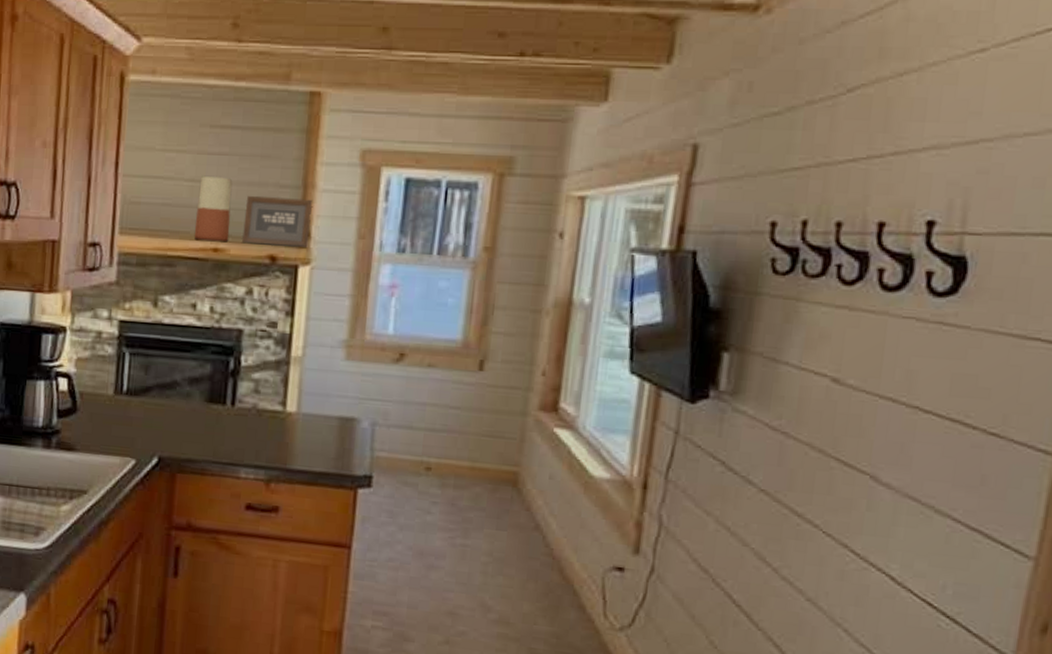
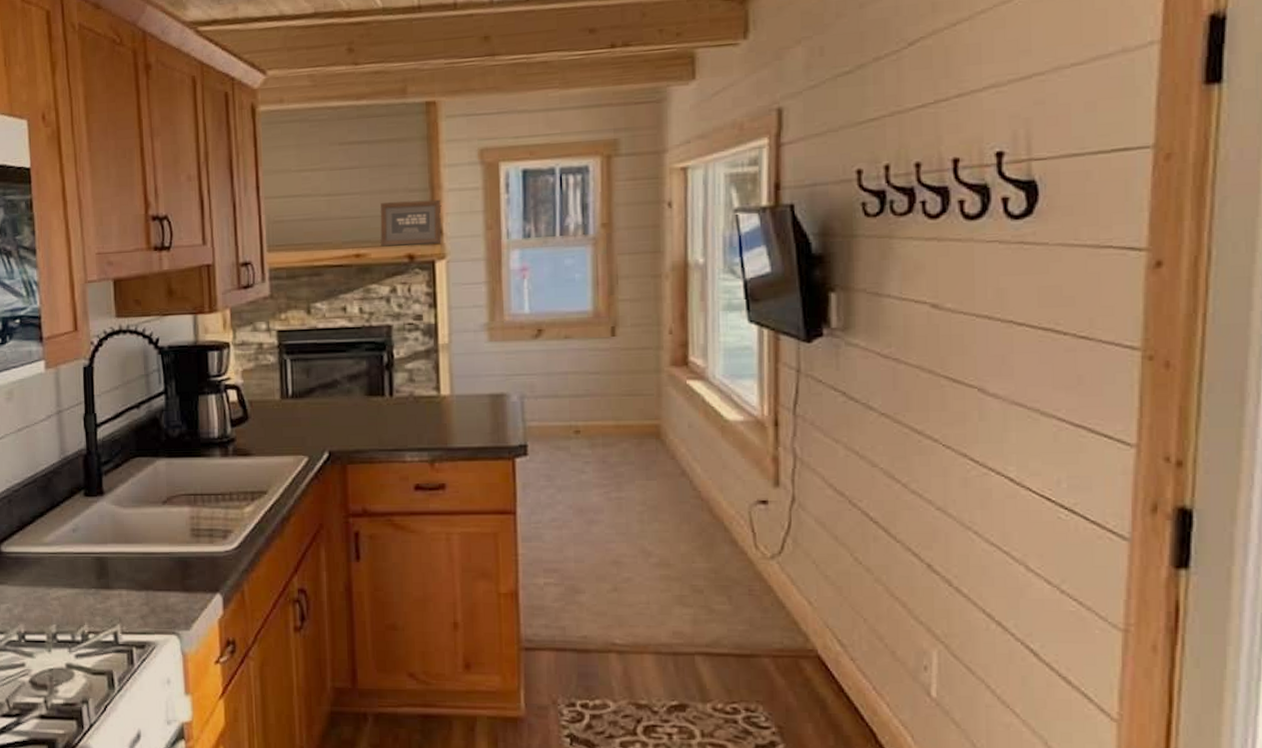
vase: present [194,176,232,241] -> none [336,189,369,248]

